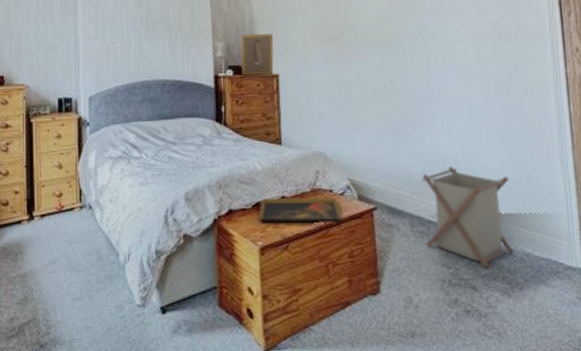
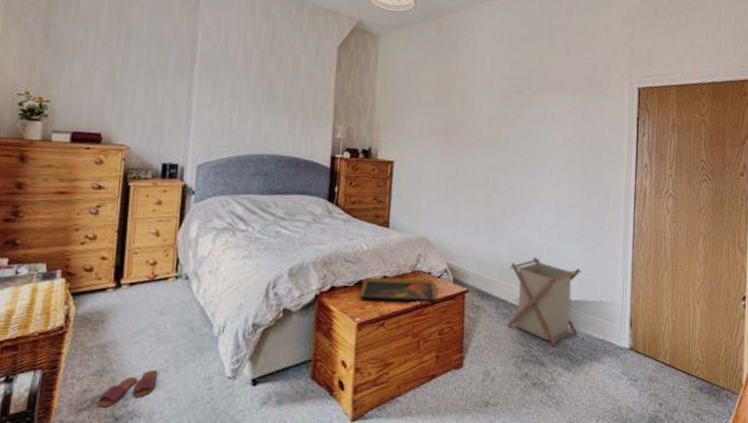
slippers: none [24,299,74,335] -> present [98,370,158,407]
picture frame: present [240,33,274,77] -> none [357,119,393,162]

